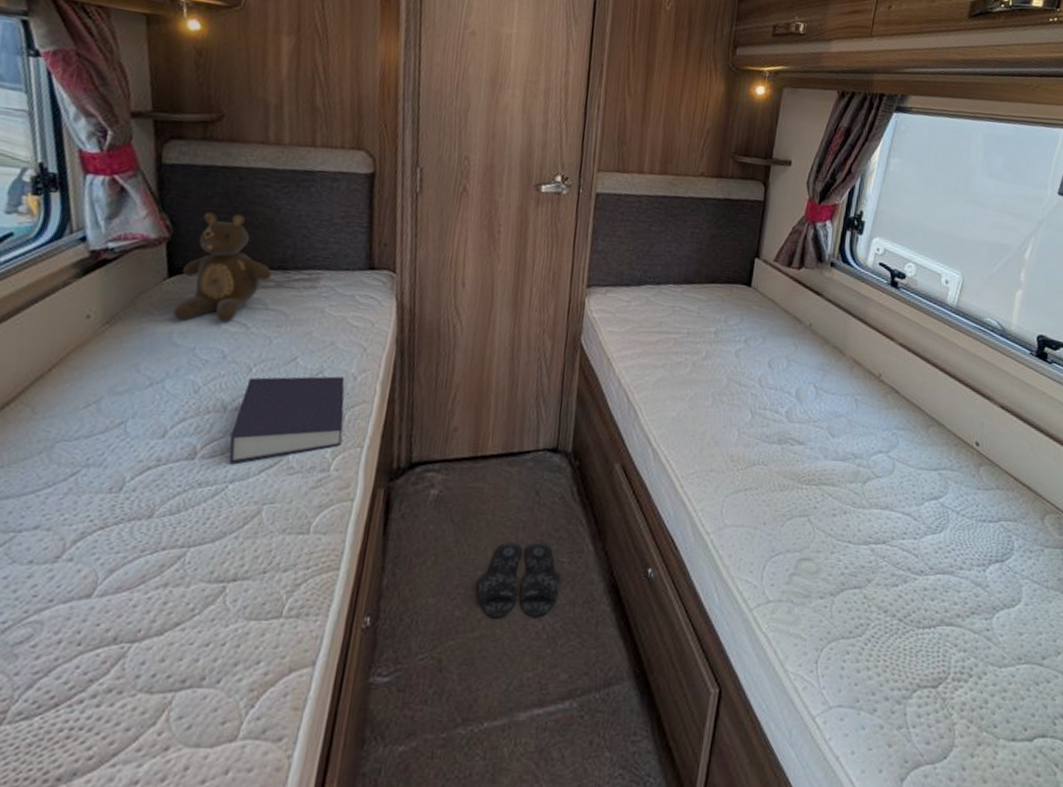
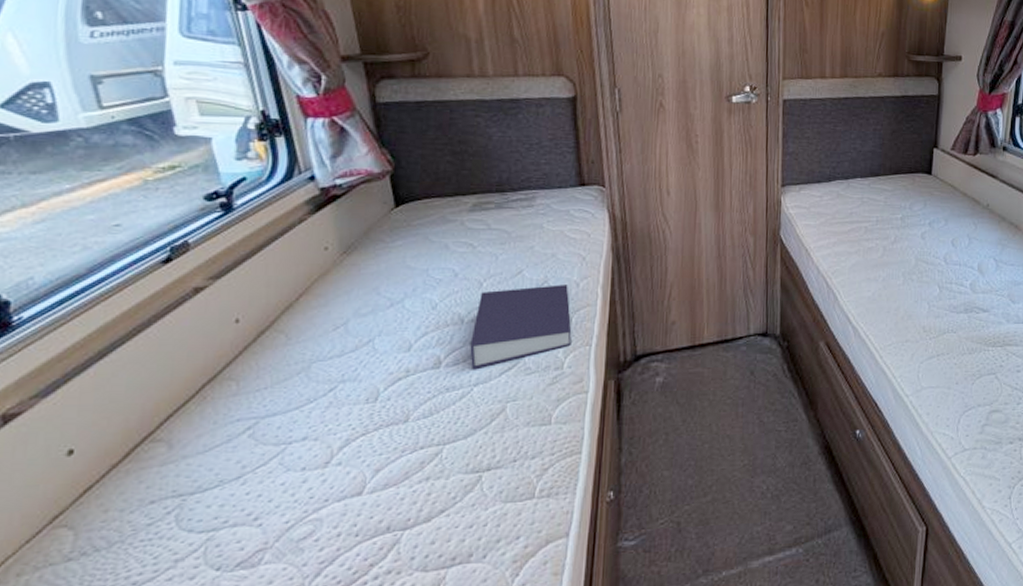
teddy bear: present [173,212,272,323] -> none [404,144,491,245]
slippers: present [477,542,561,619] -> none [706,415,779,484]

